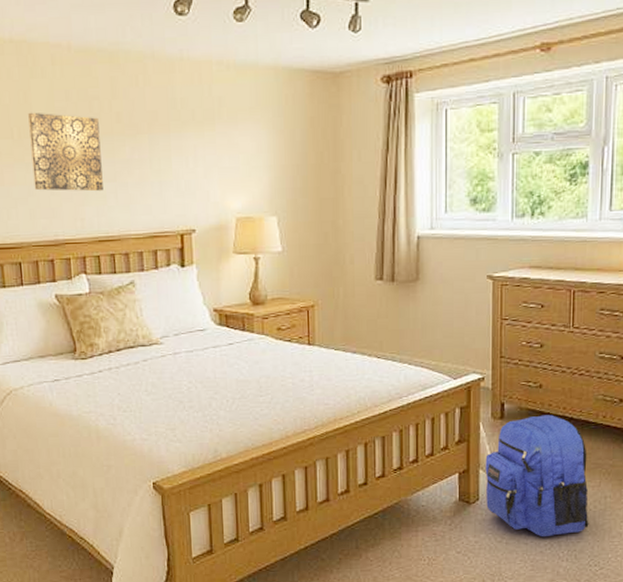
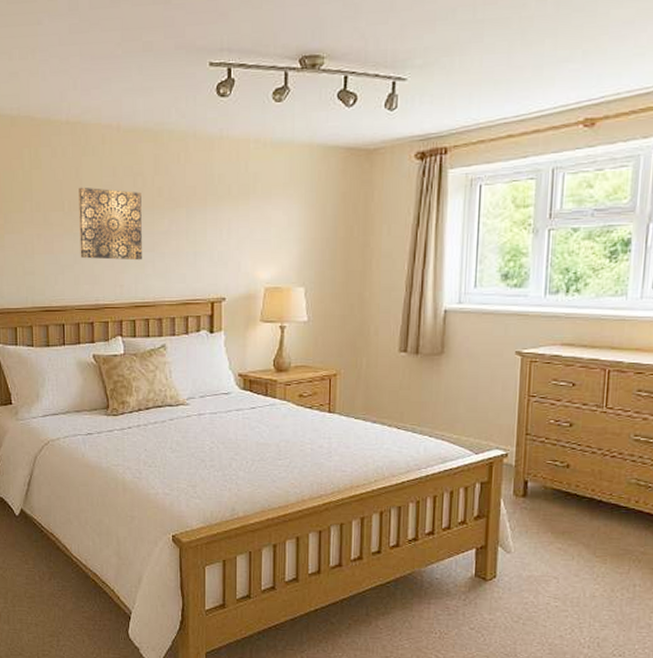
backpack: present [485,414,589,537] -> none [503,495,616,621]

